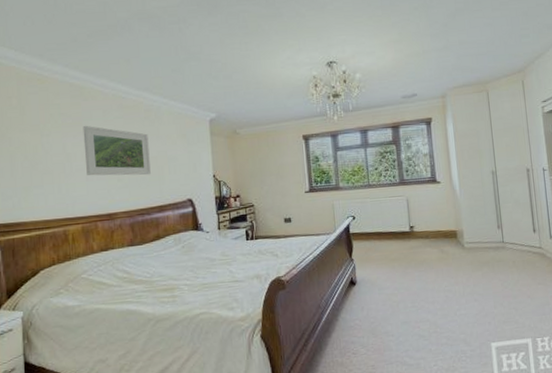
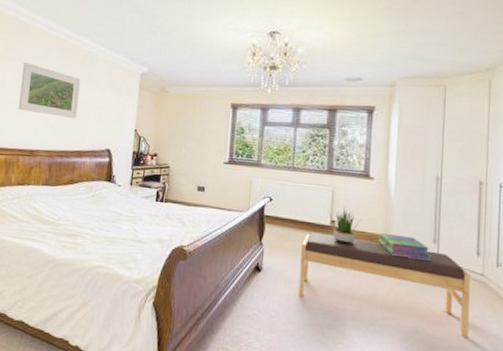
bench: none [388,236,536,302] -> present [298,232,471,337]
potted plant: none [406,212,436,245] -> present [328,207,362,244]
stack of books: none [453,227,498,248] -> present [379,233,431,261]

